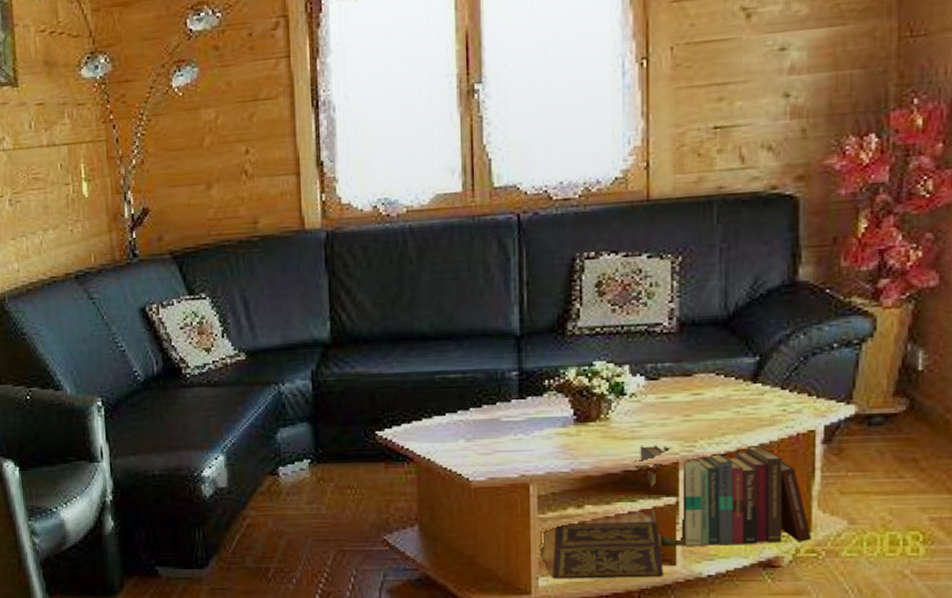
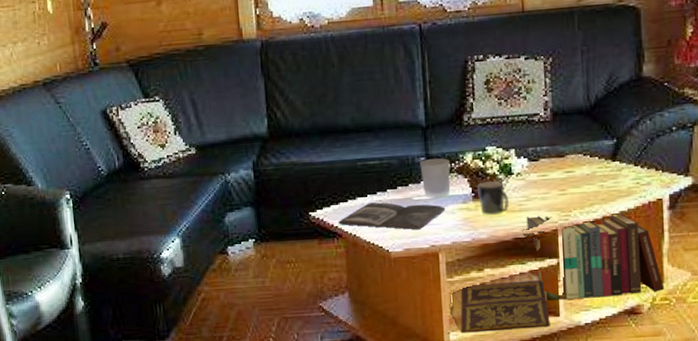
magazine: none [409,422,540,457] -> present [338,202,446,230]
candle holder: none [511,372,549,420] -> present [420,158,451,199]
mug: none [581,402,620,445] -> present [478,181,510,217]

